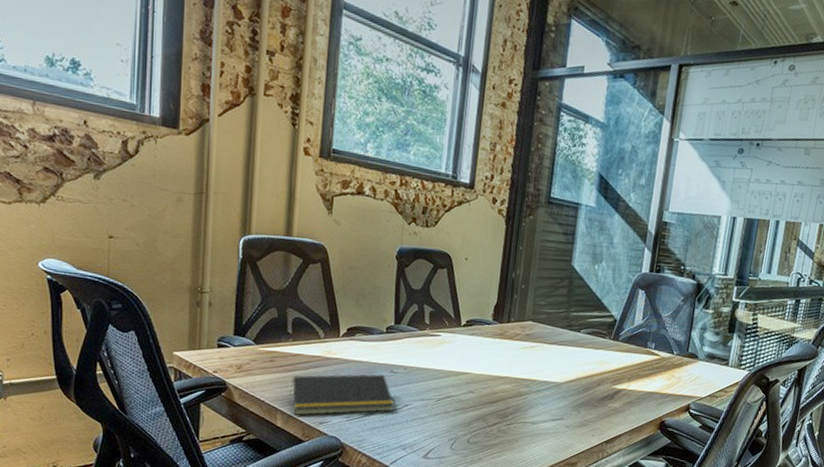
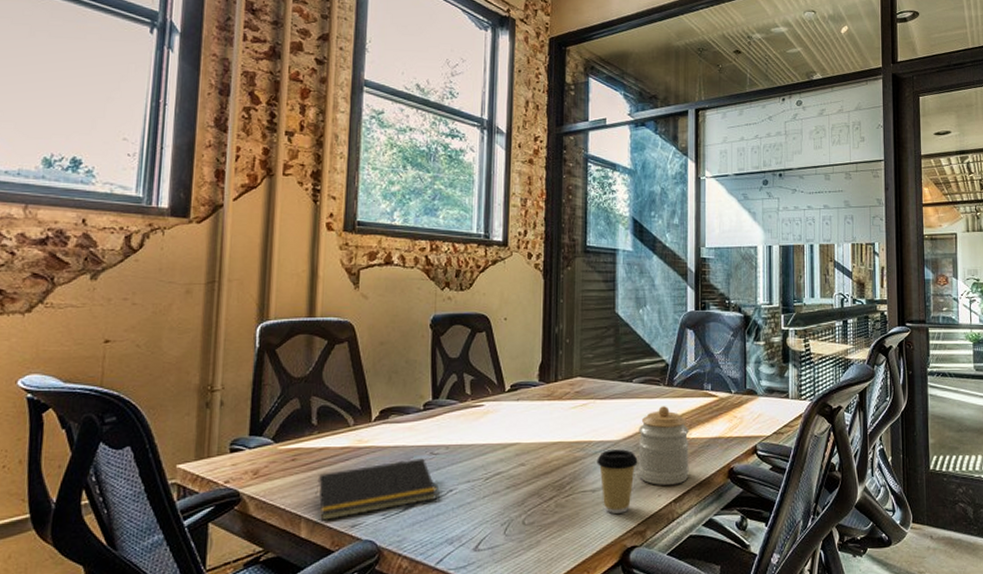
coffee cup: none [539,389,577,446] -> present [597,449,638,514]
jar: none [576,357,628,428] -> present [638,406,689,485]

